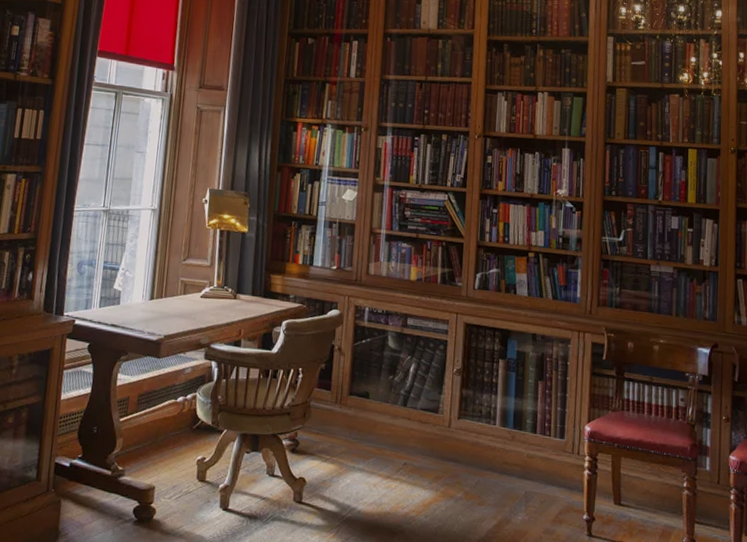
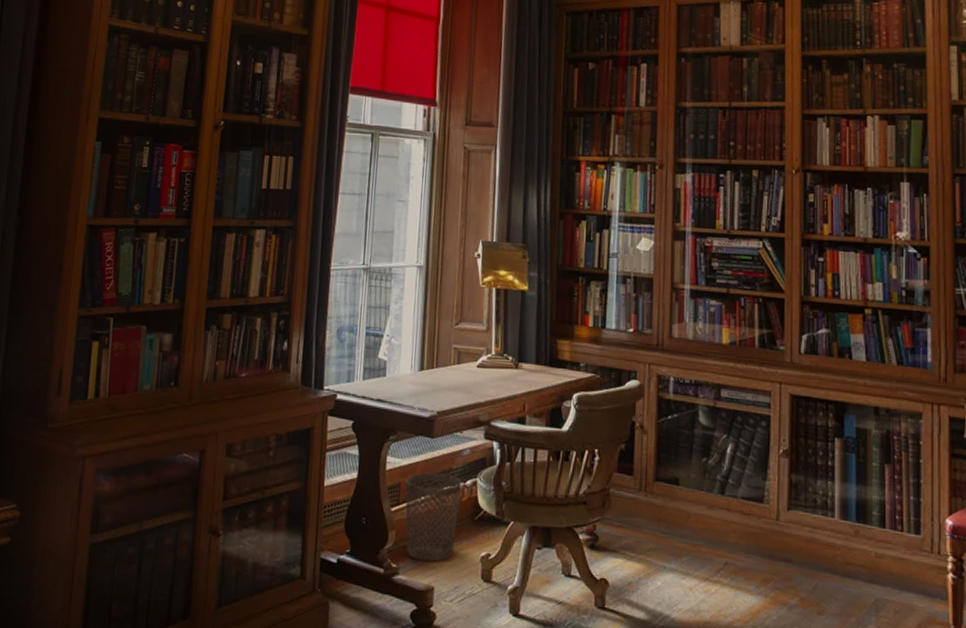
wastebasket: none [132,388,183,465] -> present [405,472,462,562]

